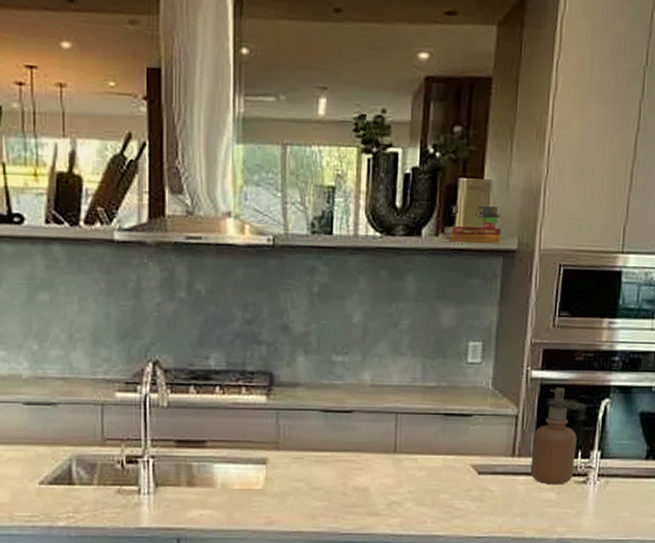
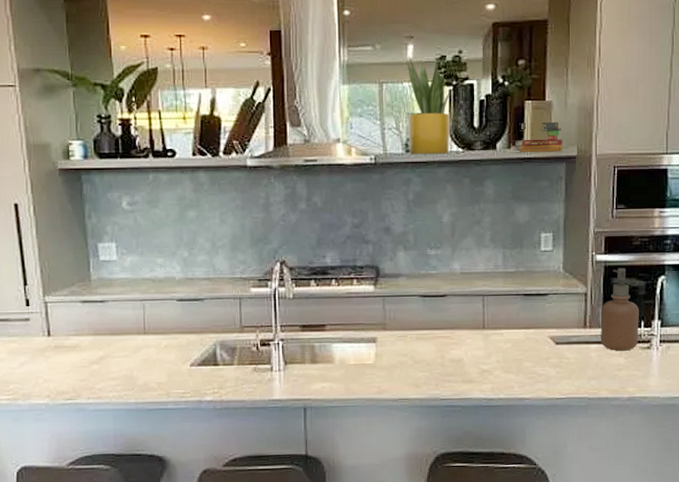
planter: none [315,111,372,240] -> present [406,54,452,155]

